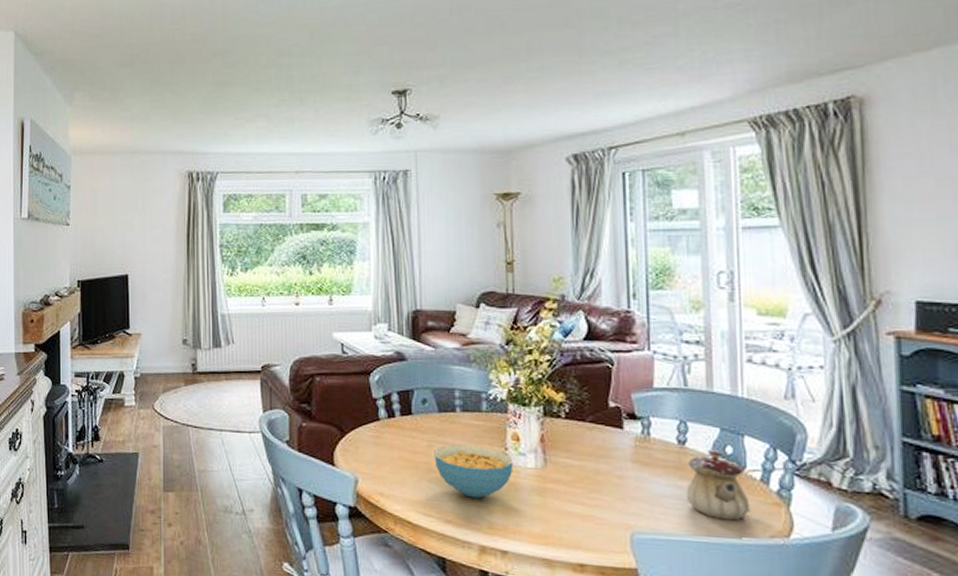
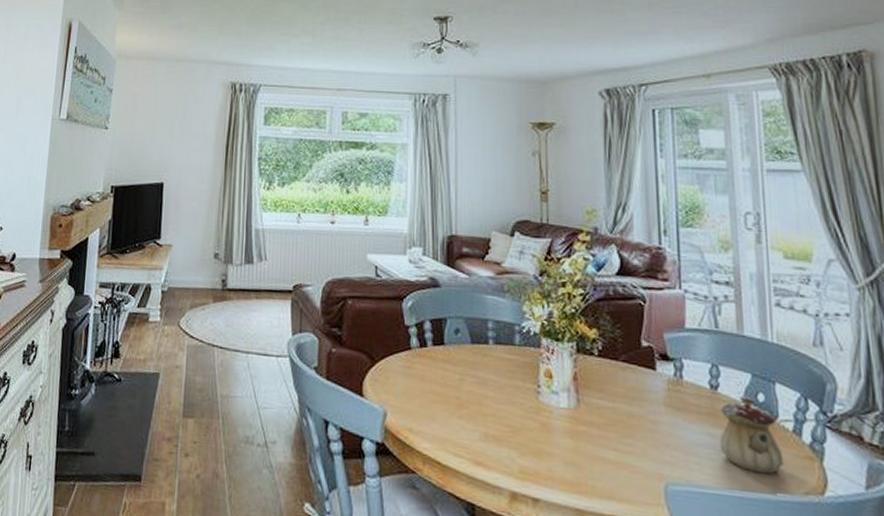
cereal bowl: present [434,444,514,498] -> none [466,379,546,439]

